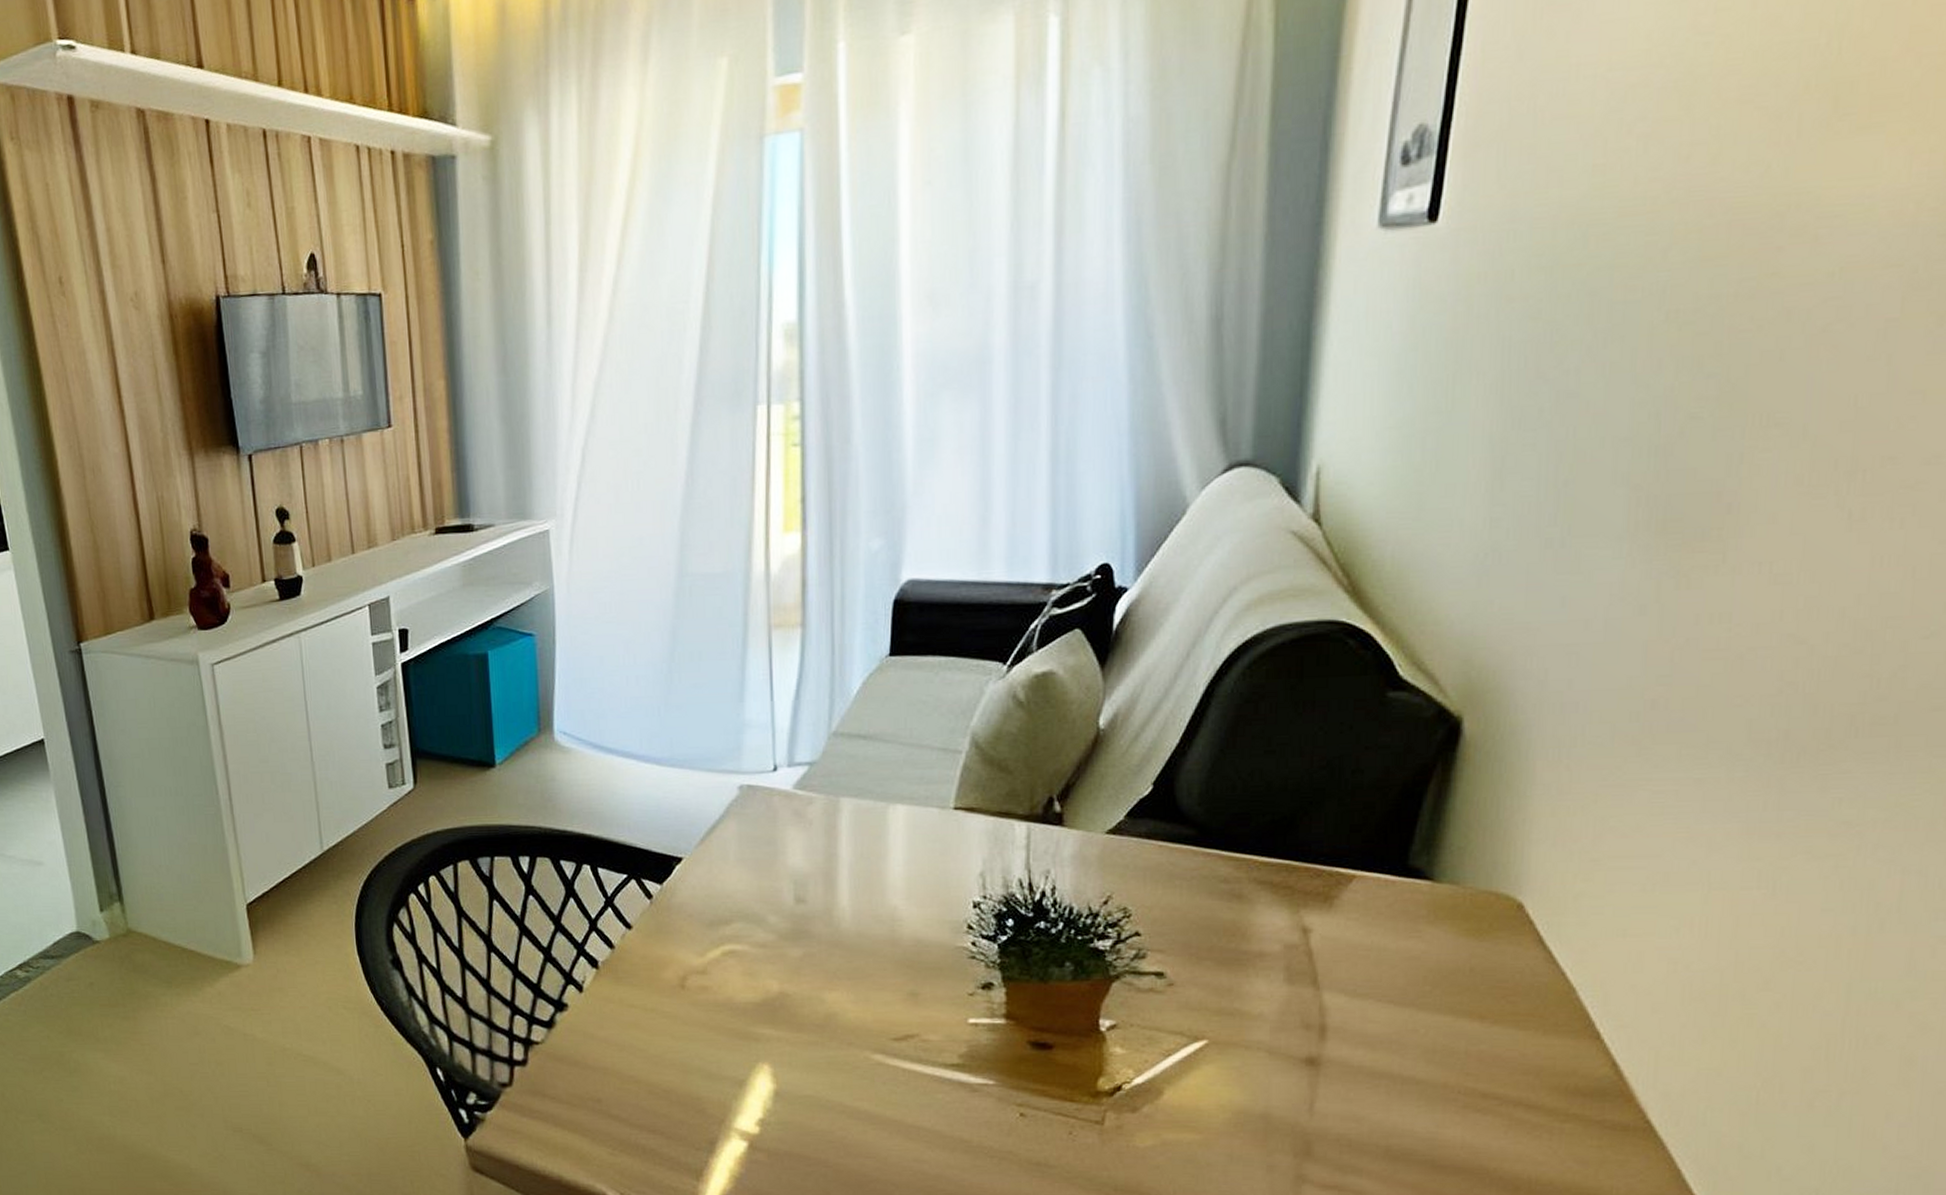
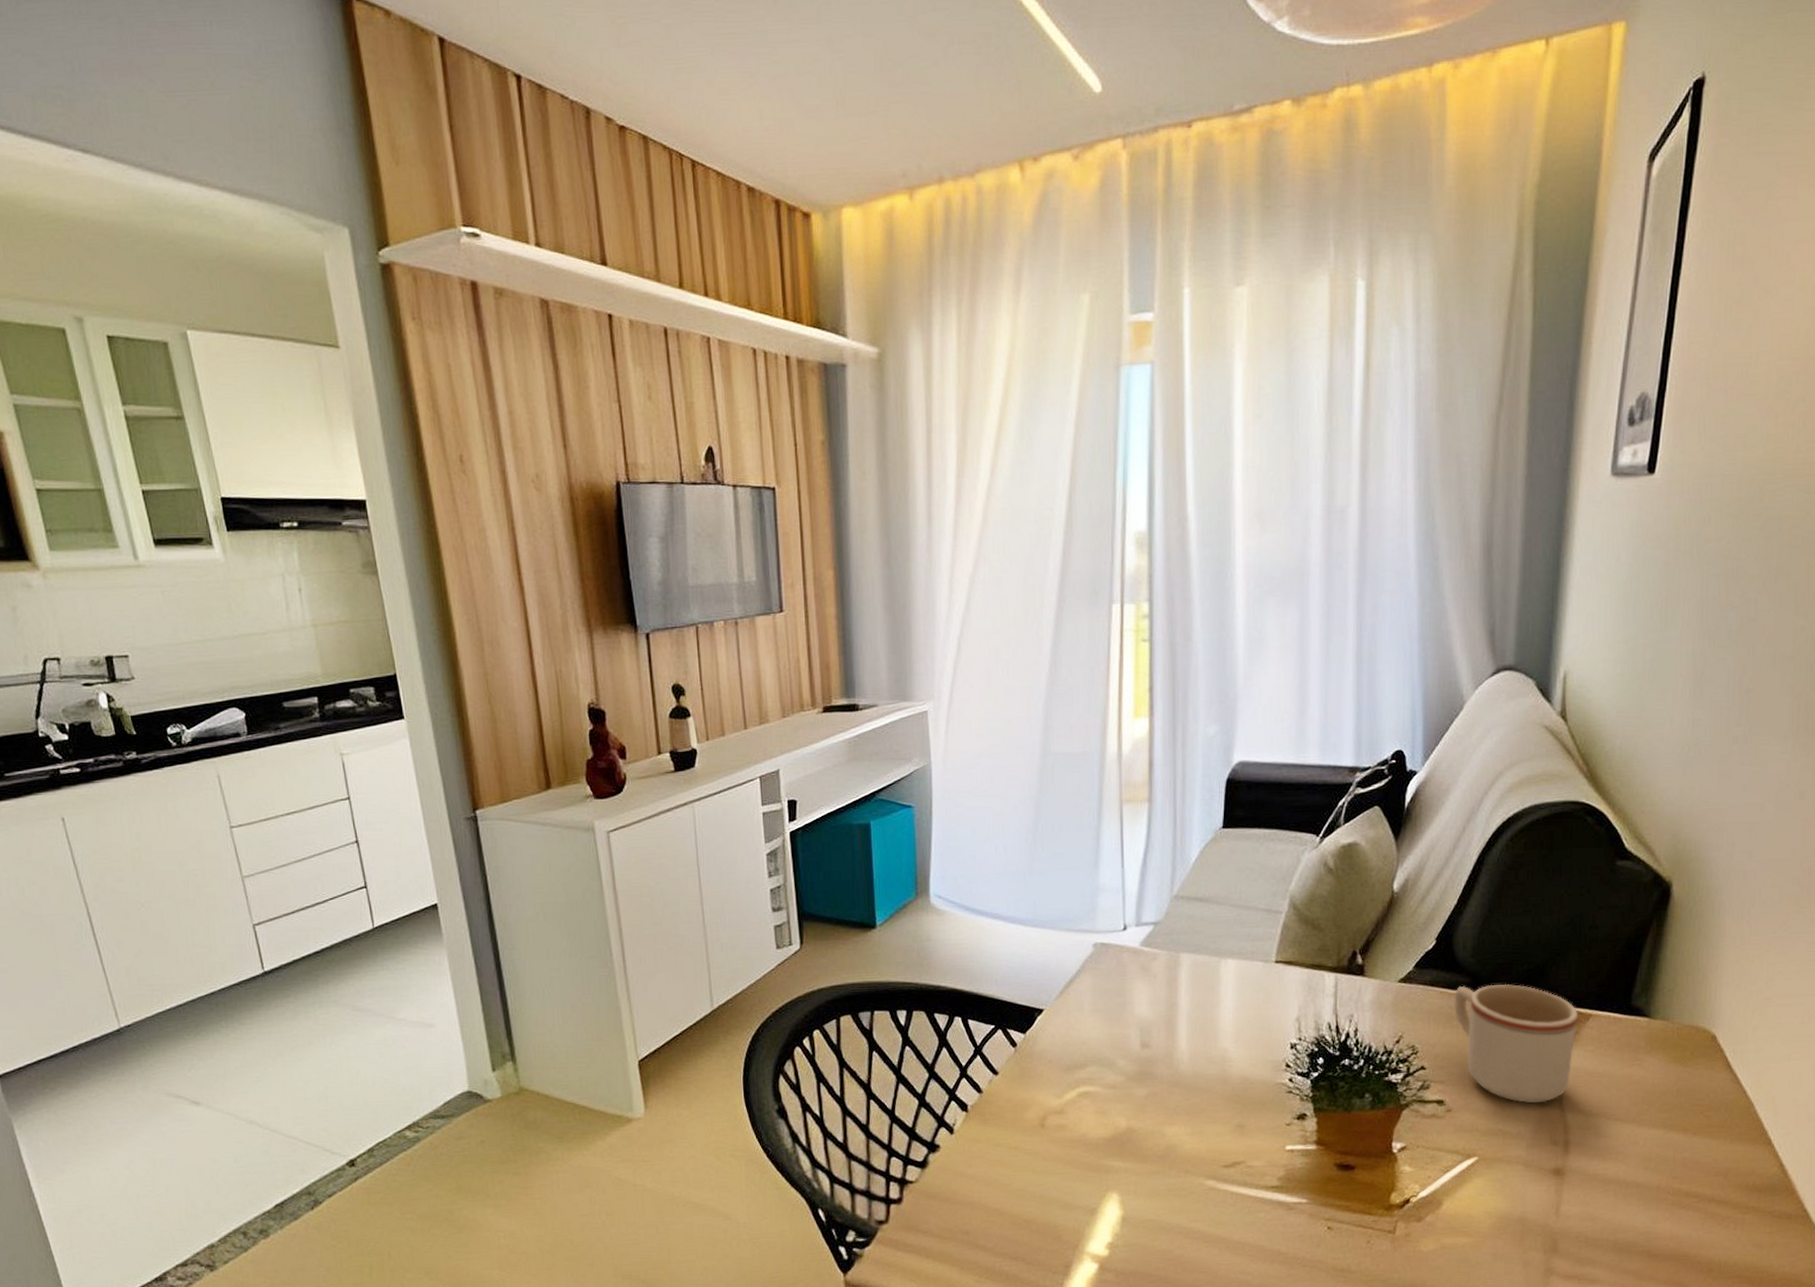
mug: none [1177,837,1337,980] -> present [1454,983,1578,1104]

